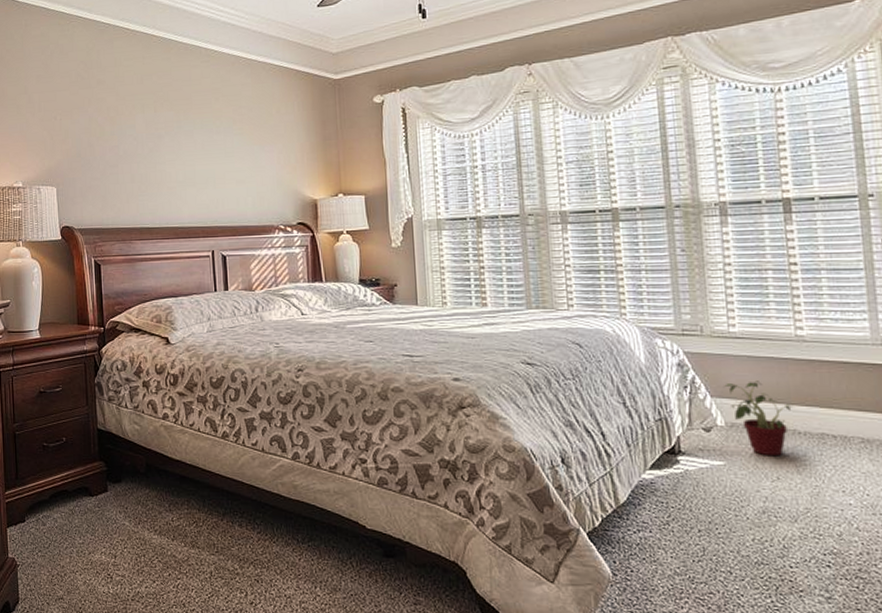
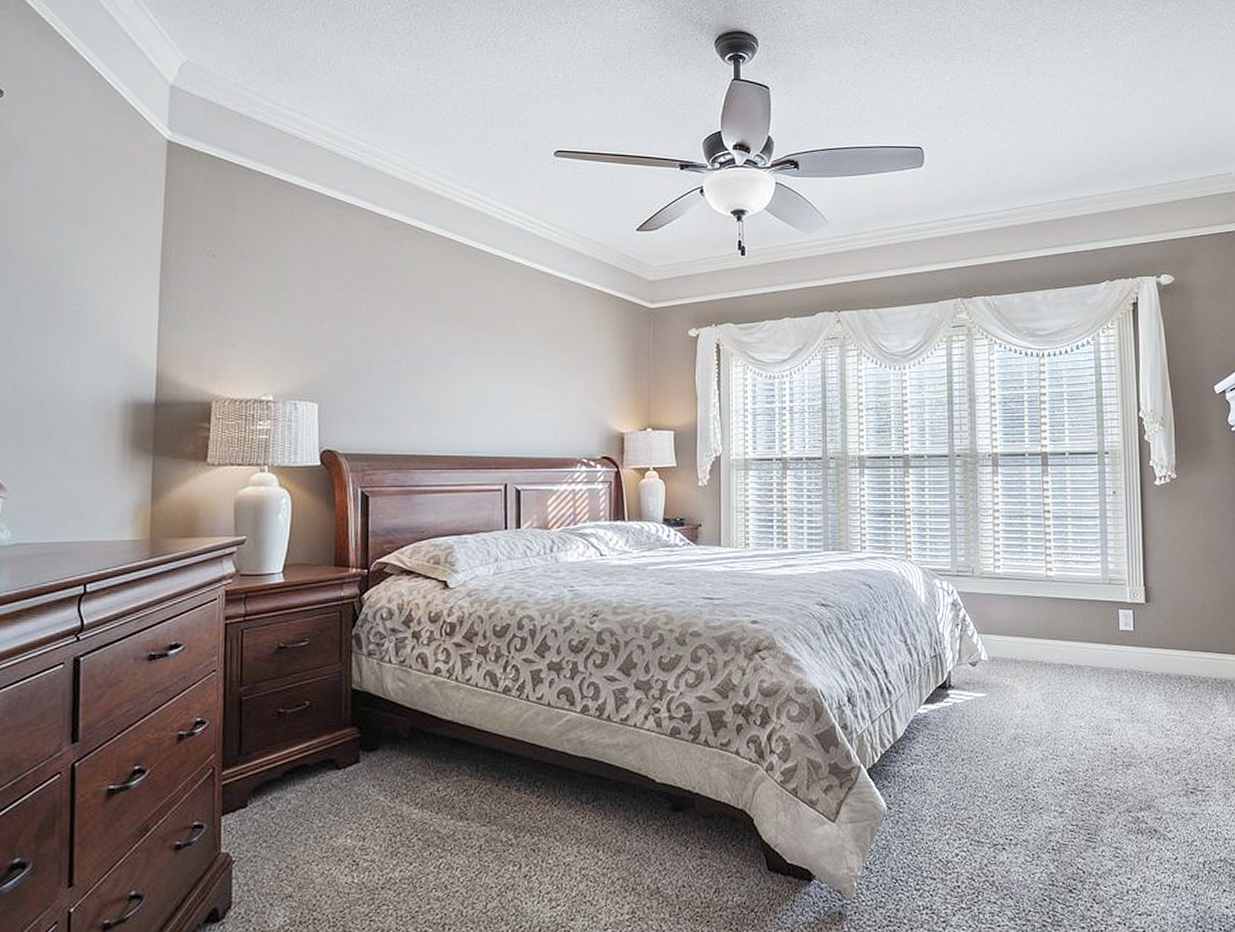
potted plant: present [724,381,794,457] -> none [989,617,1042,687]

